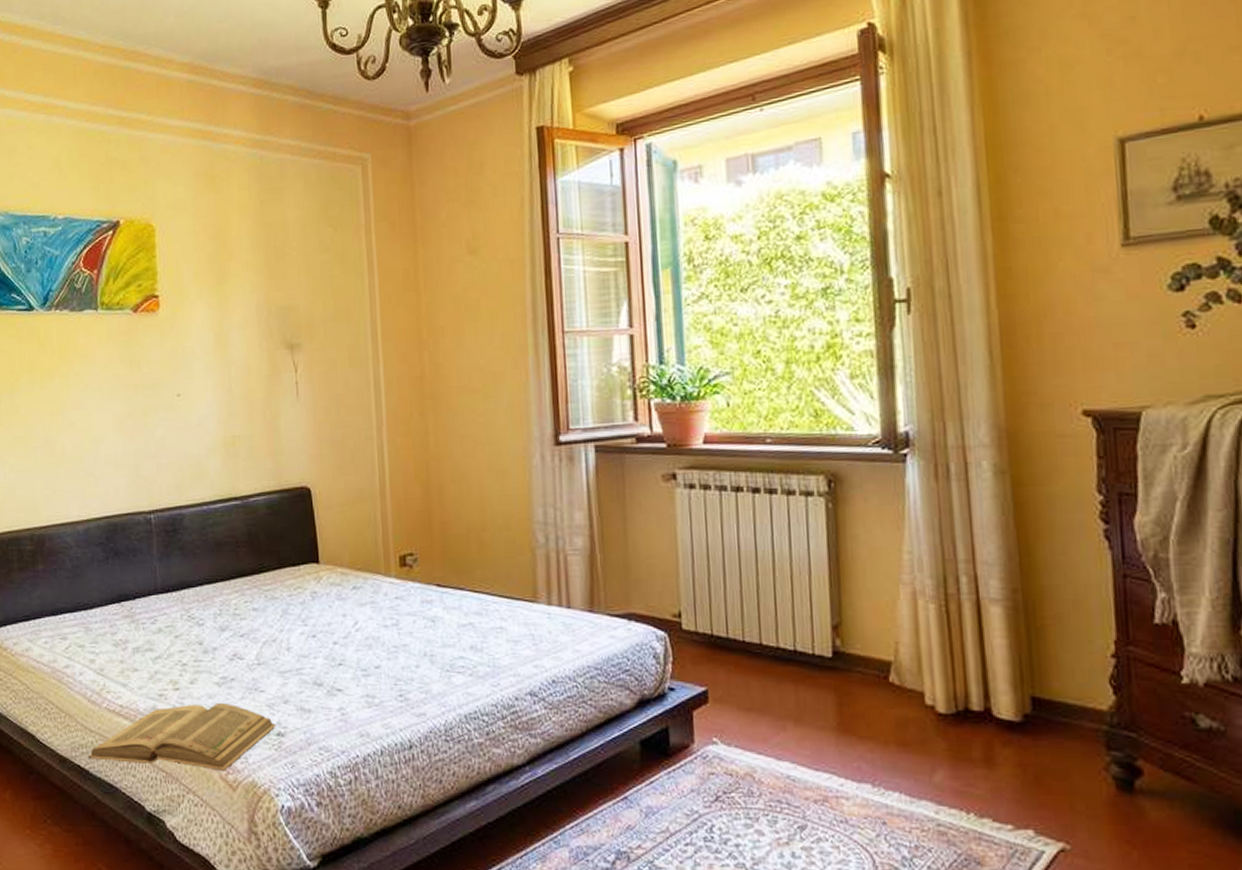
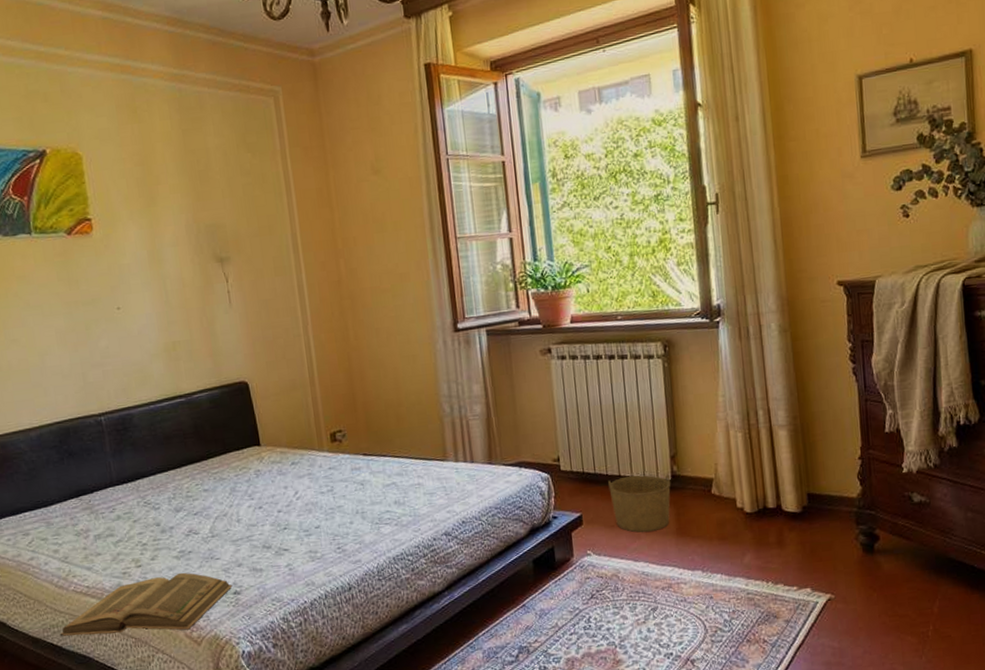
basket: none [745,647,832,722] -> present [608,474,671,533]

